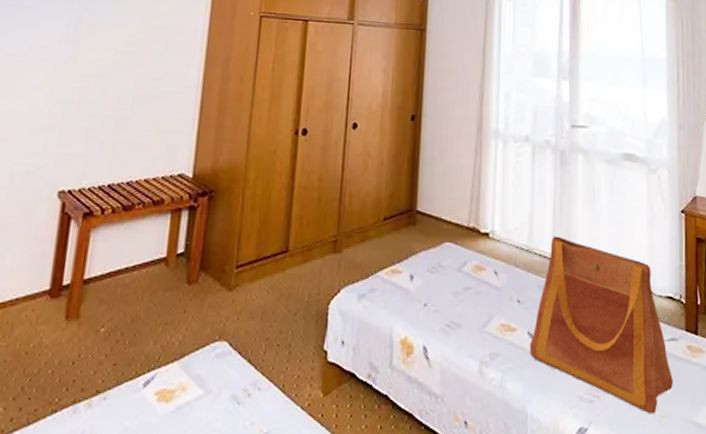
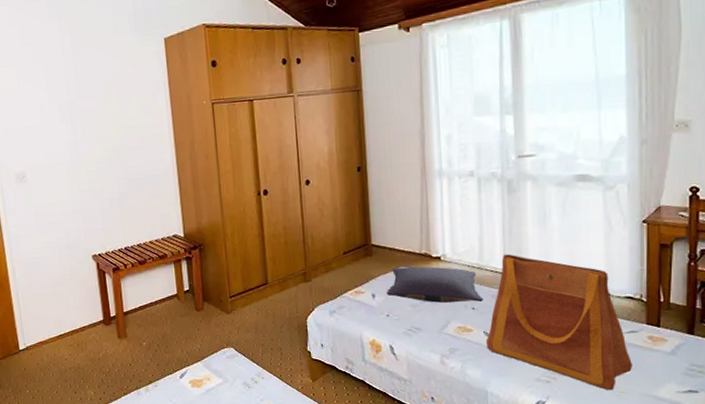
pillow: none [427,243,530,293] -> present [387,266,484,303]

